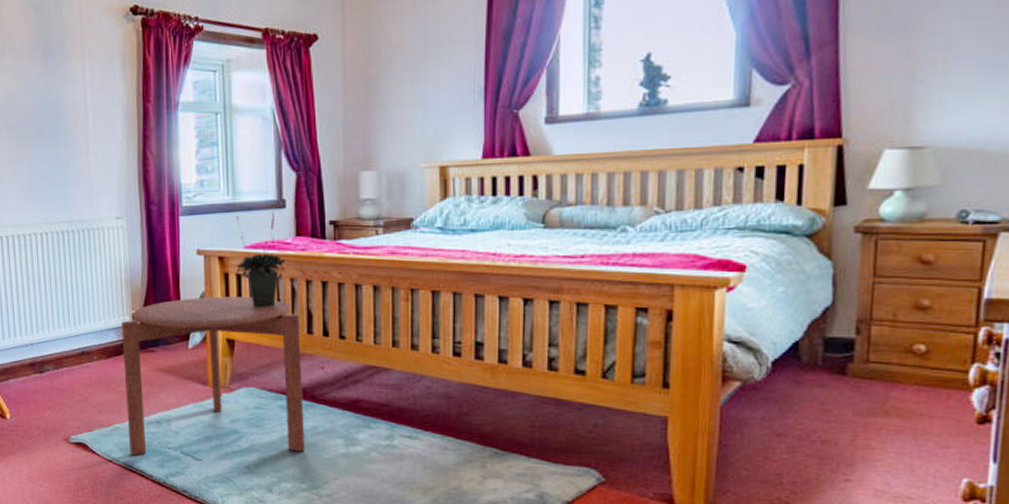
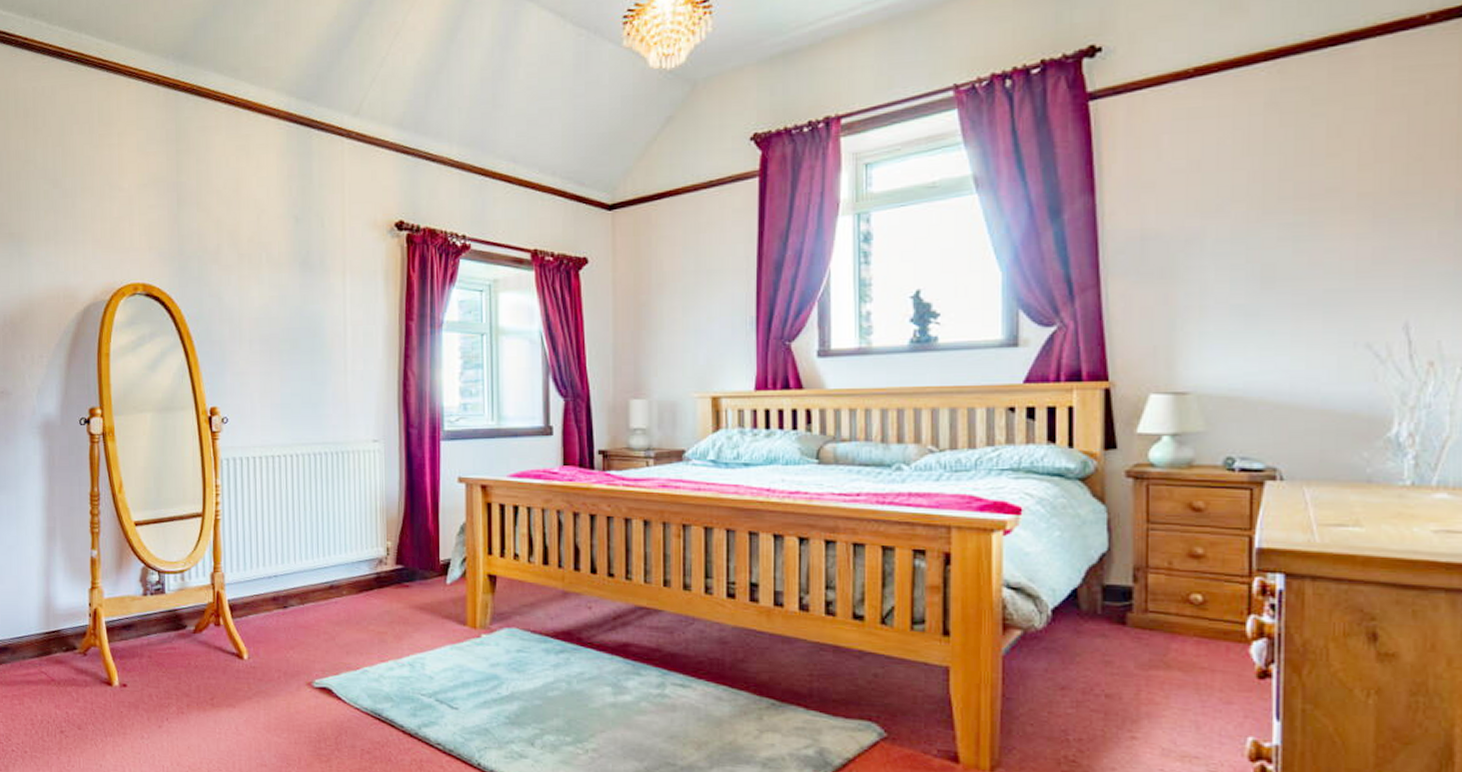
side table: present [121,296,306,455] -> none [375,528,571,702]
potted plant: present [236,211,286,307] -> none [500,438,552,541]

